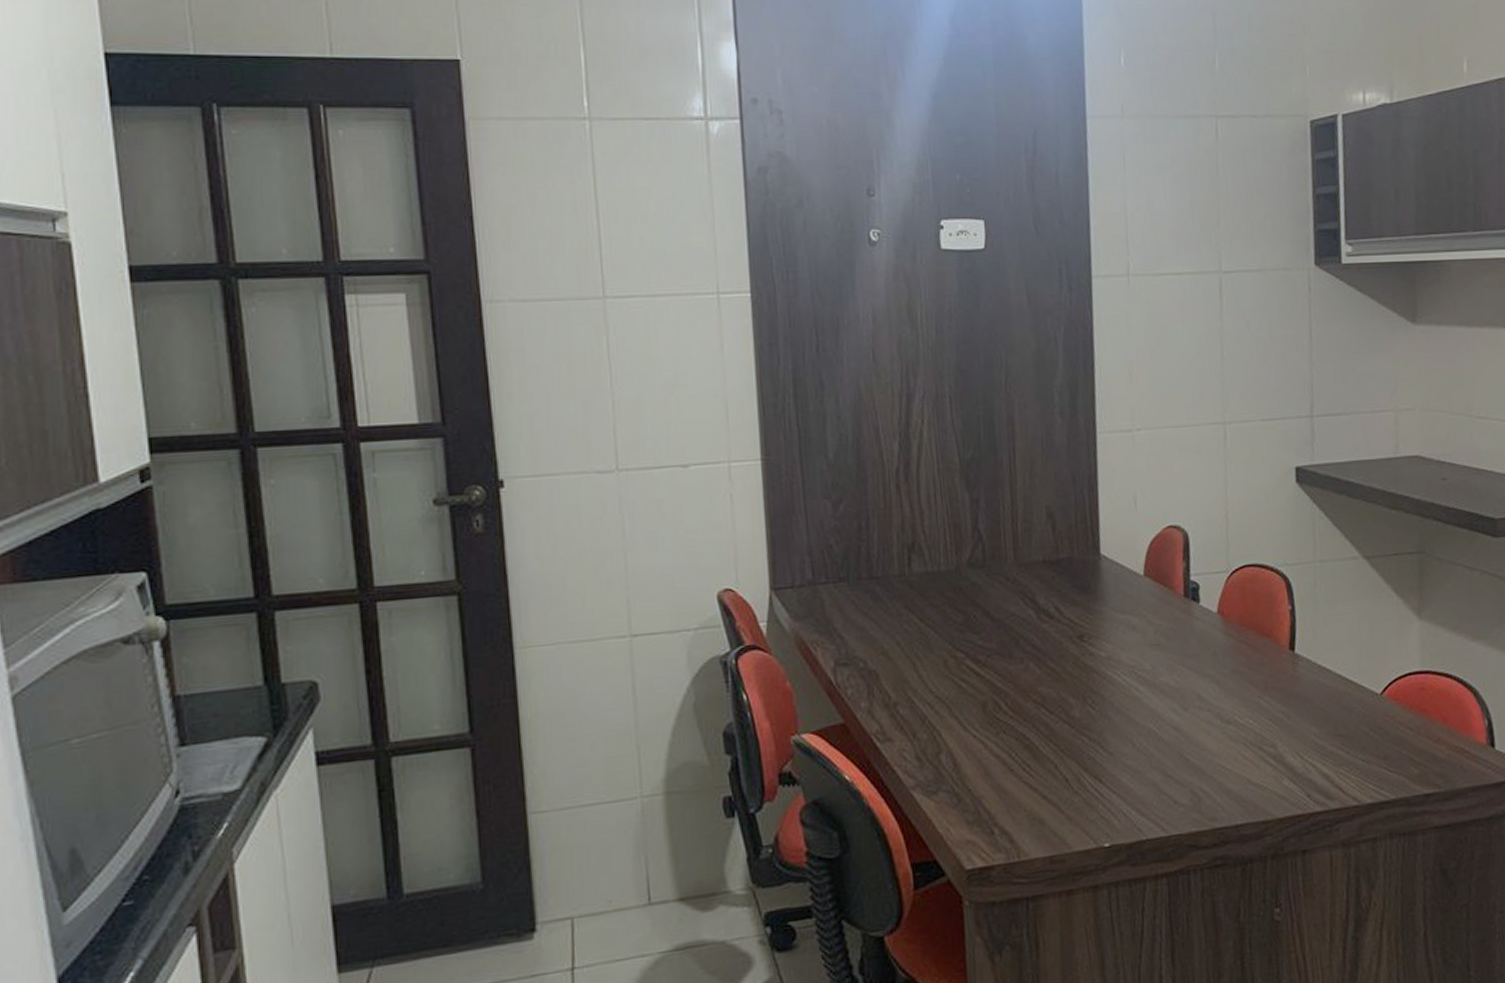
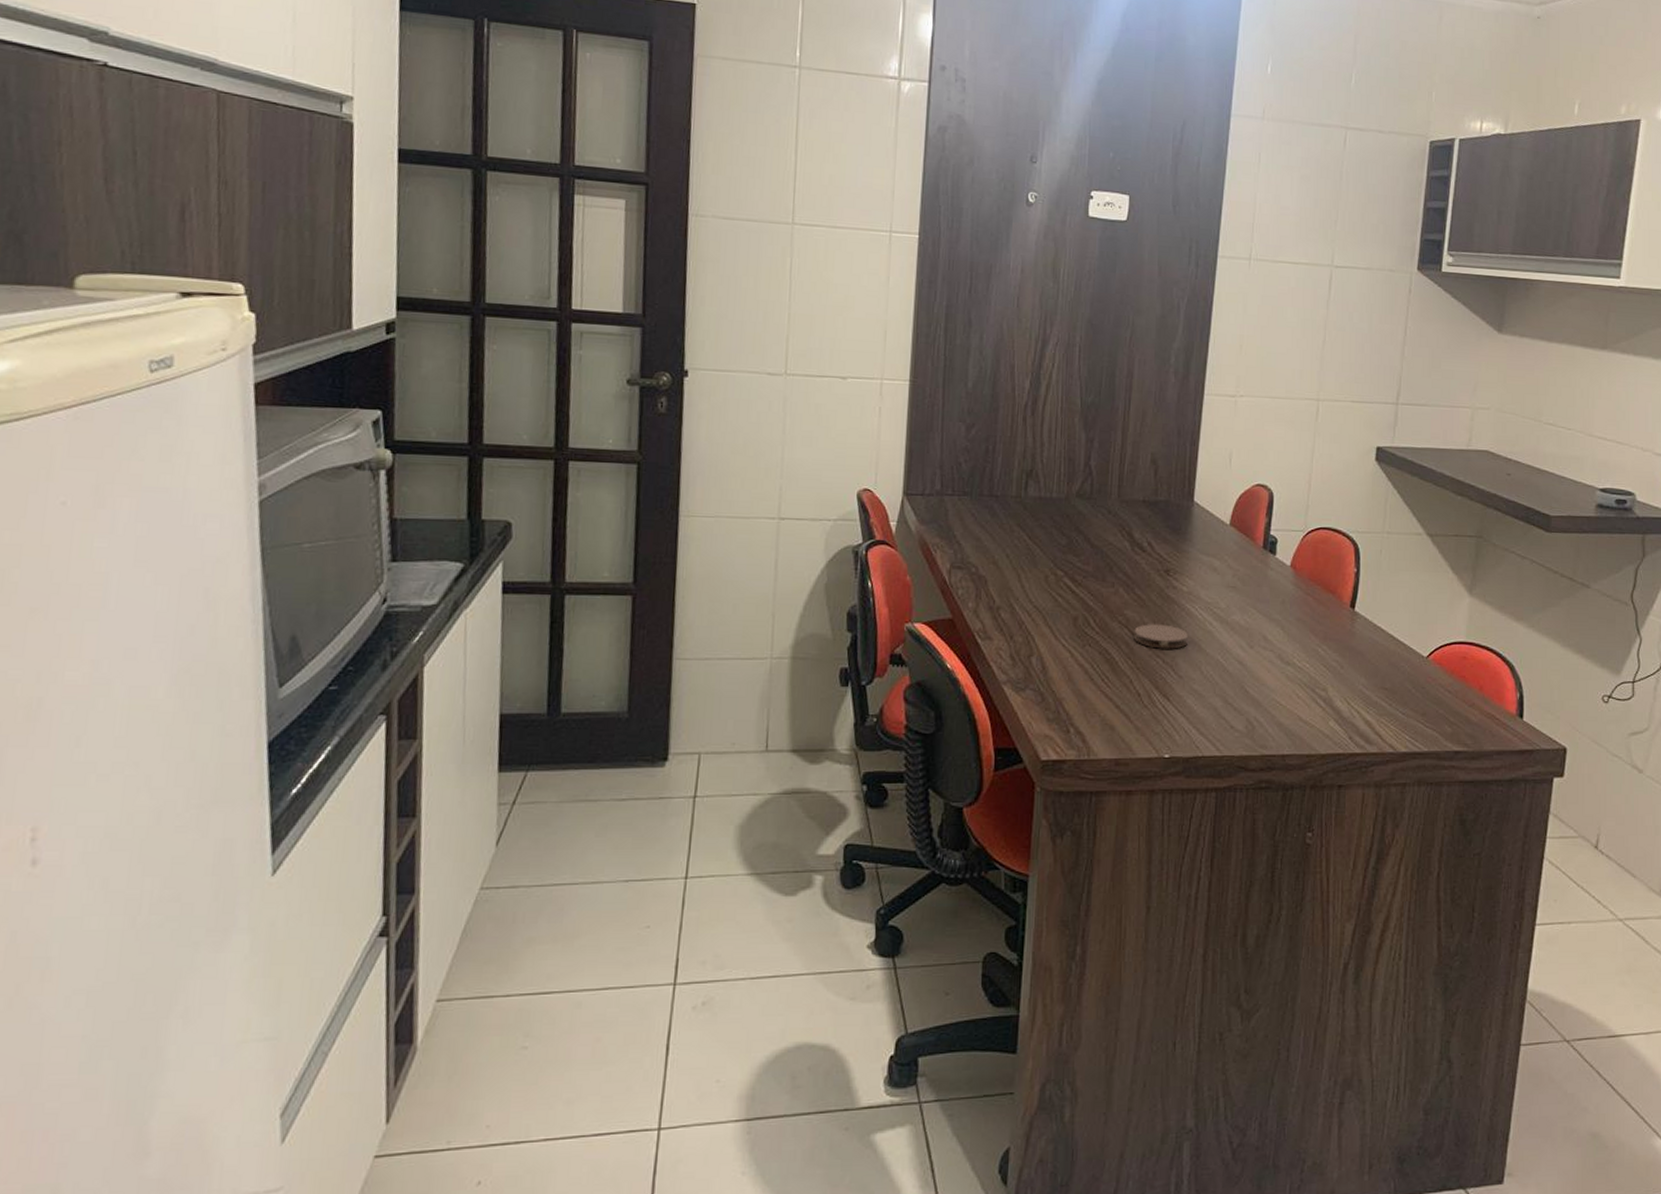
coaster: none [1052,697,1114,725] -> present [1134,624,1189,649]

